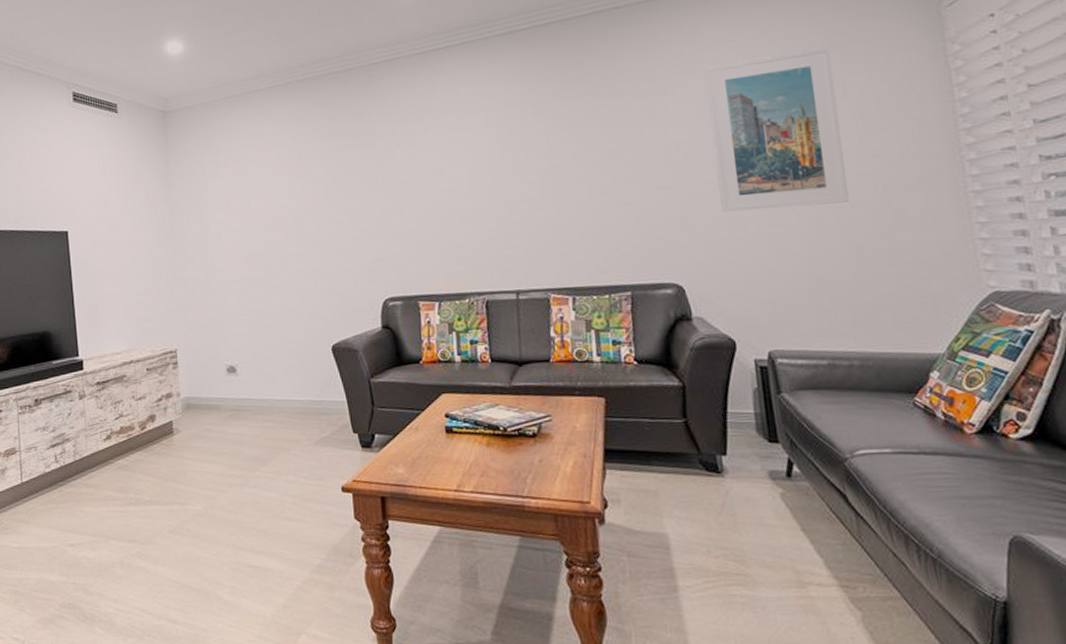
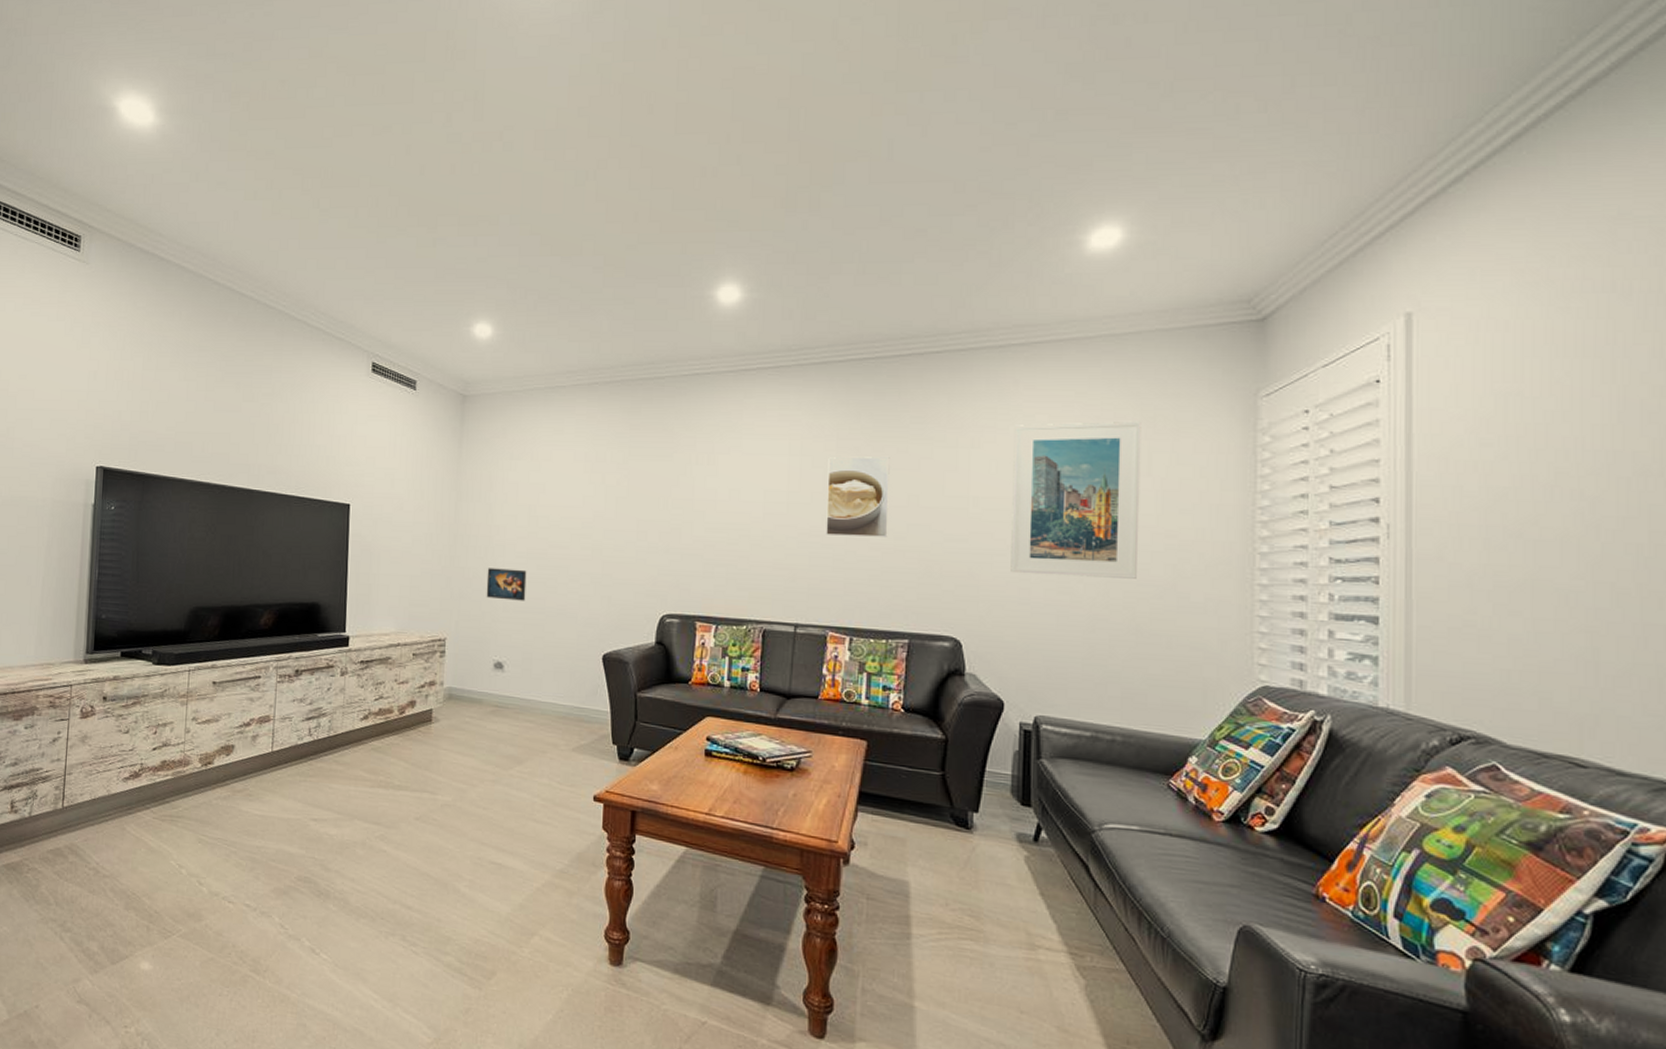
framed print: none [208,272,249,305] -> present [486,568,527,601]
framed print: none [526,115,595,199] -> present [826,456,890,537]

